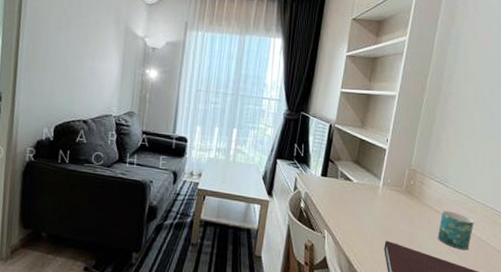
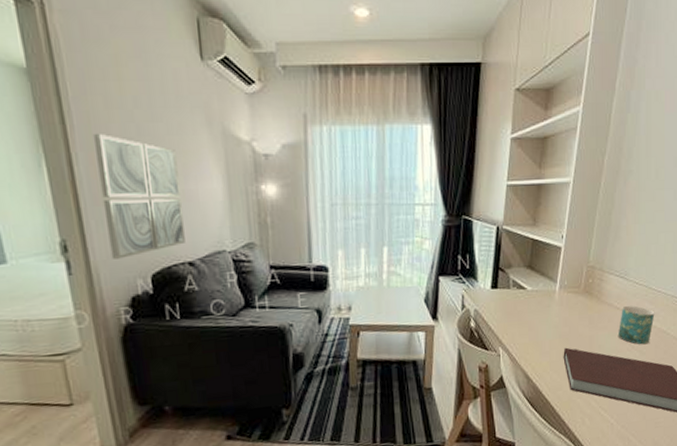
wall art: none [30,21,90,111] -> present [92,133,185,259]

